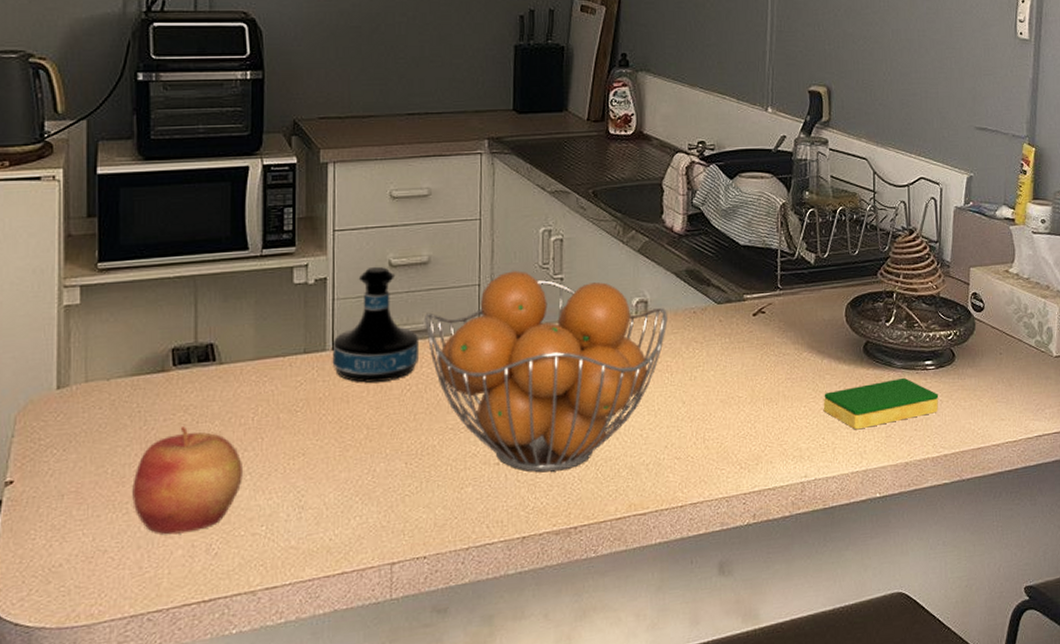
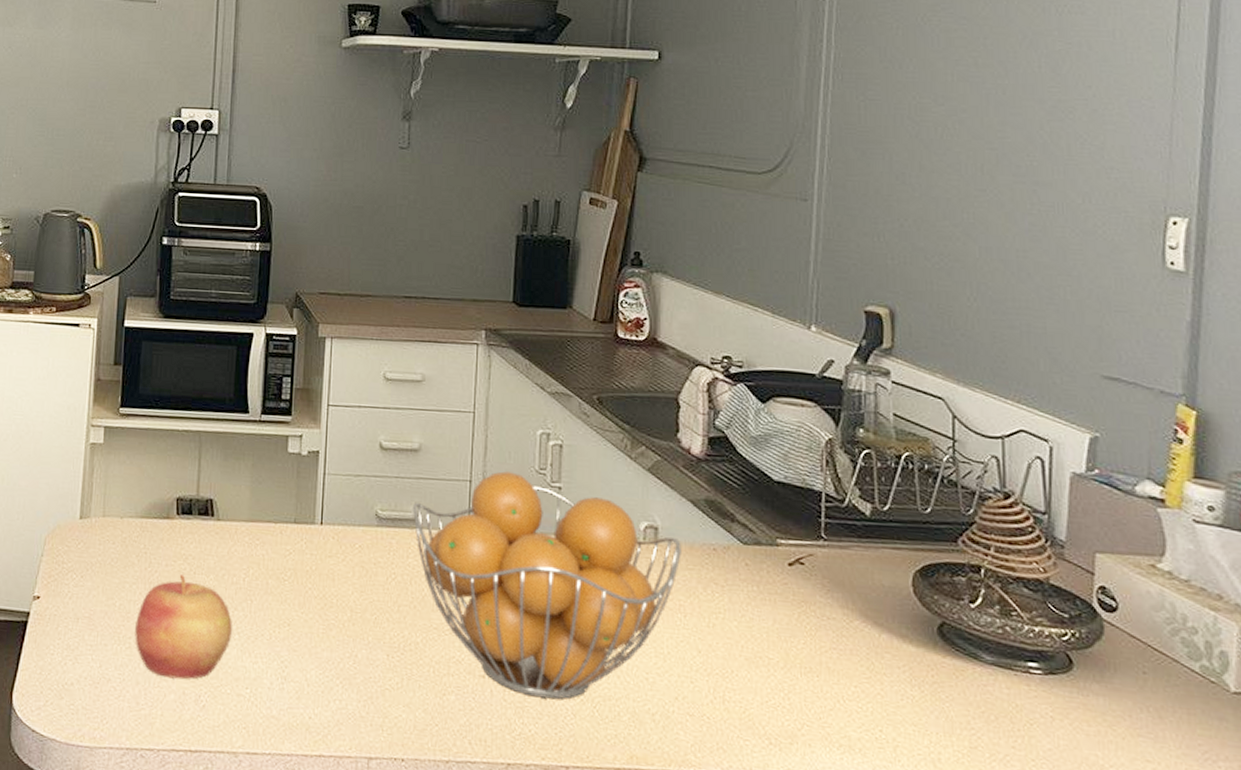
tequila bottle: present [332,266,420,383] -> none [320,446,407,566]
dish sponge: present [823,377,939,430] -> none [881,675,1049,732]

